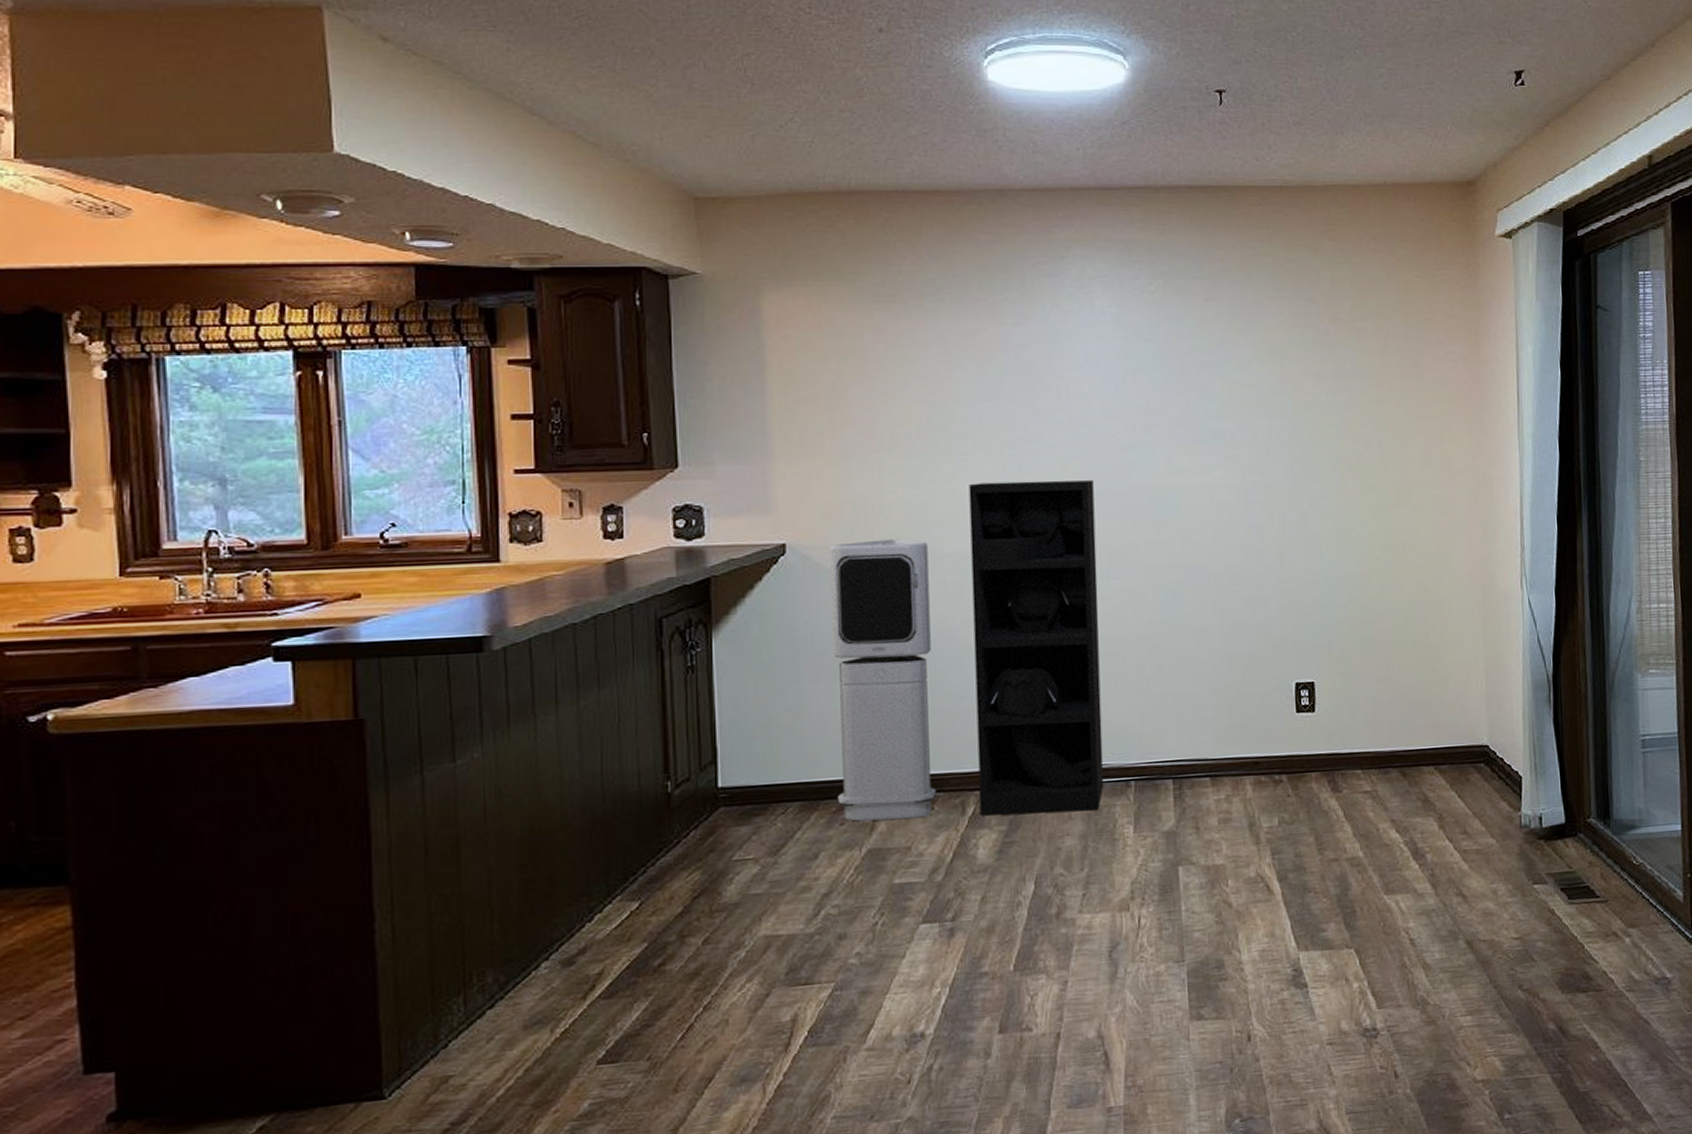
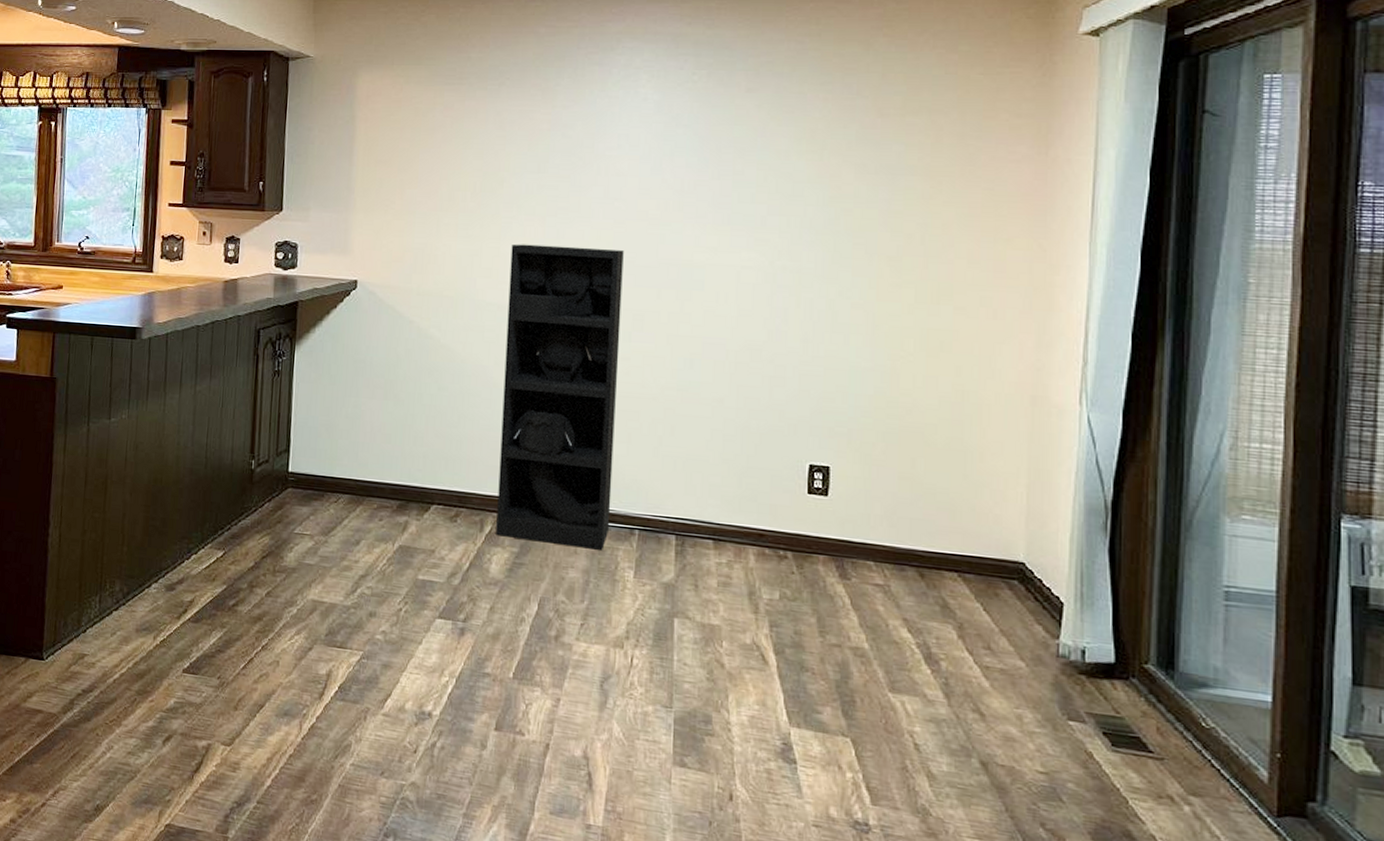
air purifier: present [830,538,936,822] -> none [378,284,472,528]

